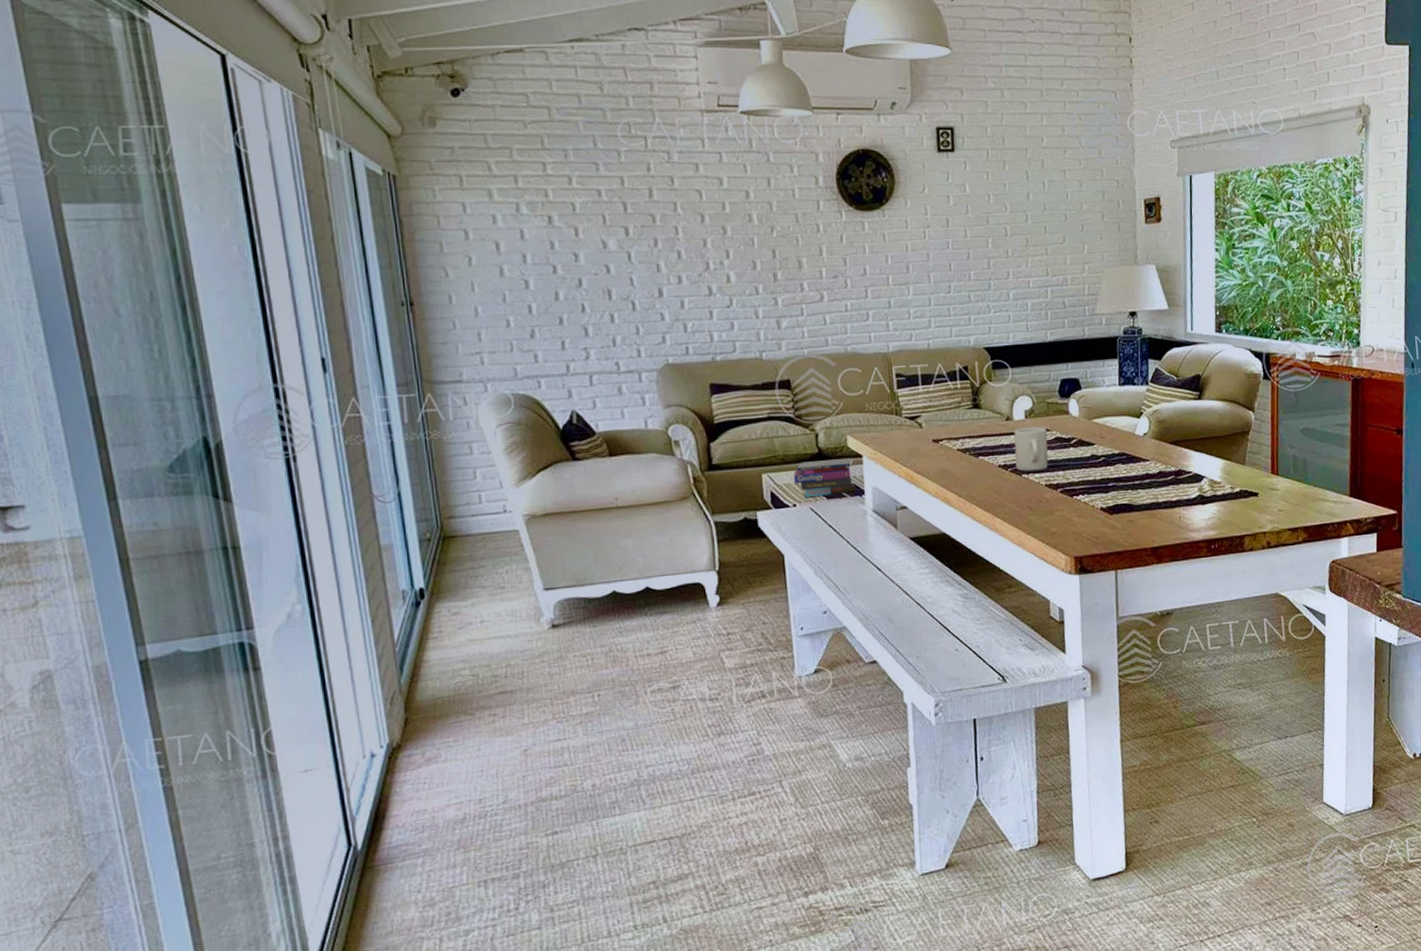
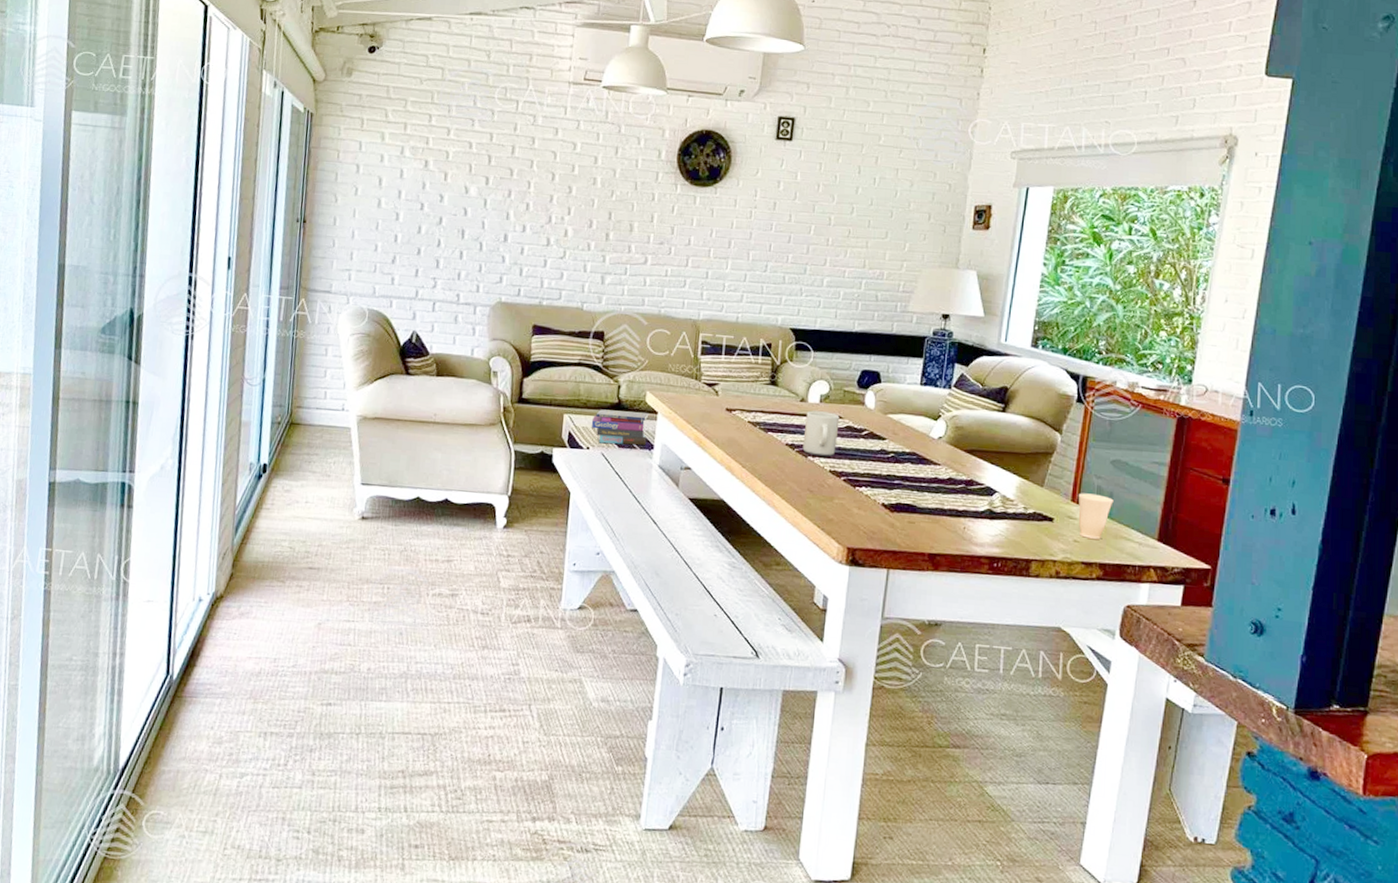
cup: none [1276,463,1308,506] -> present [1078,493,1114,539]

